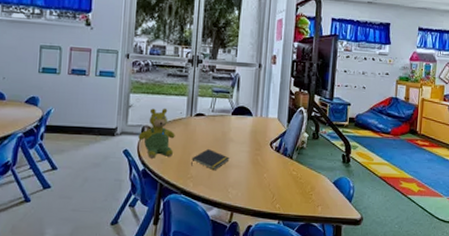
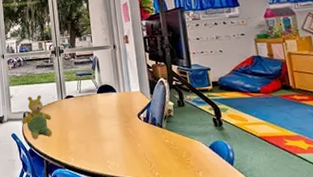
notepad: present [191,148,230,171] -> none [69,125,103,145]

